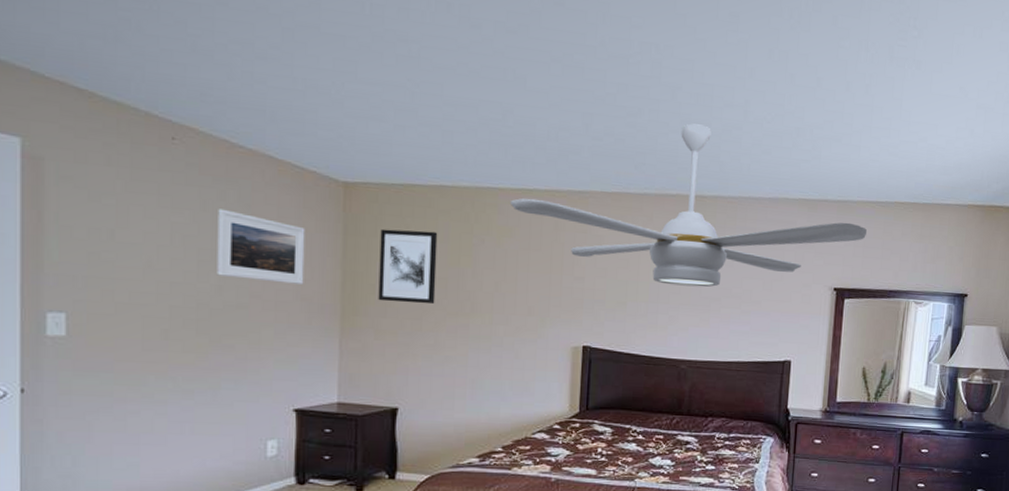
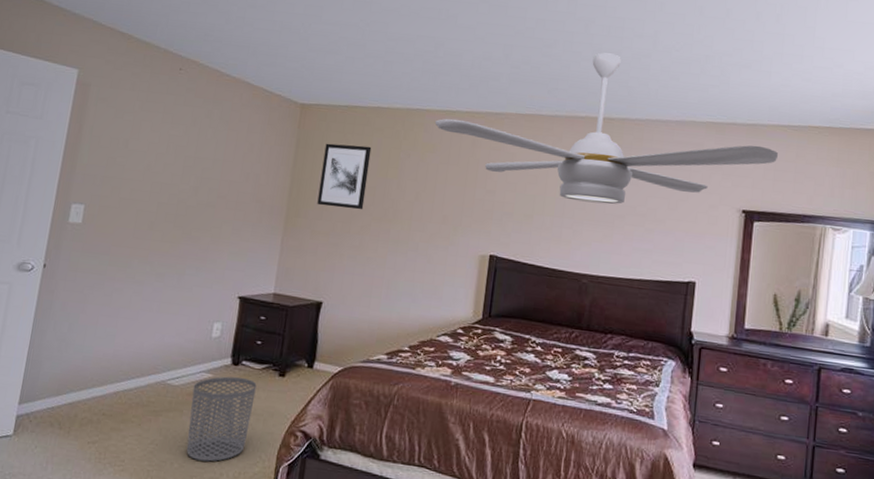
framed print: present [217,209,305,285] -> none [196,124,267,189]

